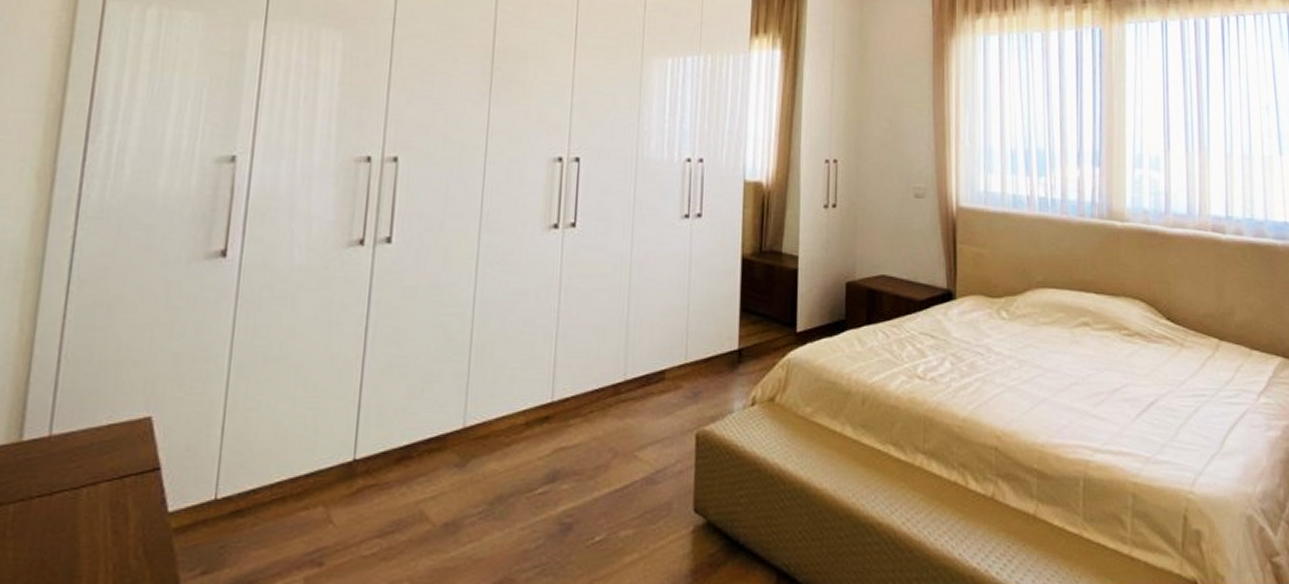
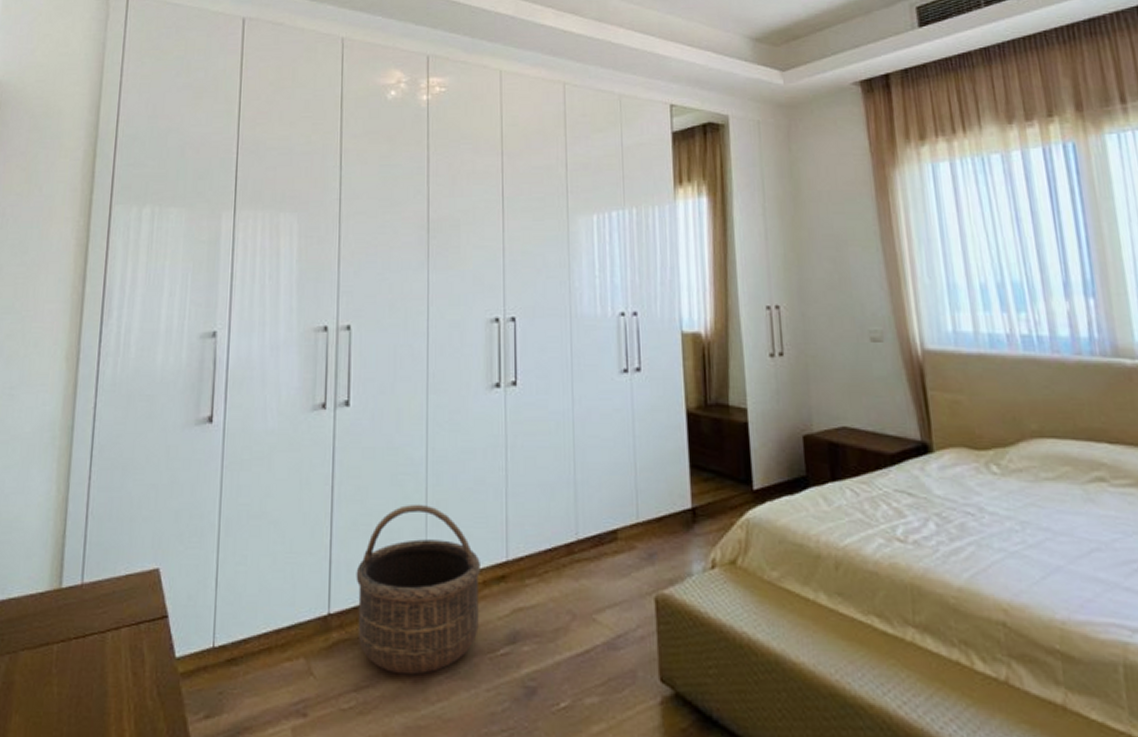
basket: none [385,345,524,518] -> present [356,504,480,675]

